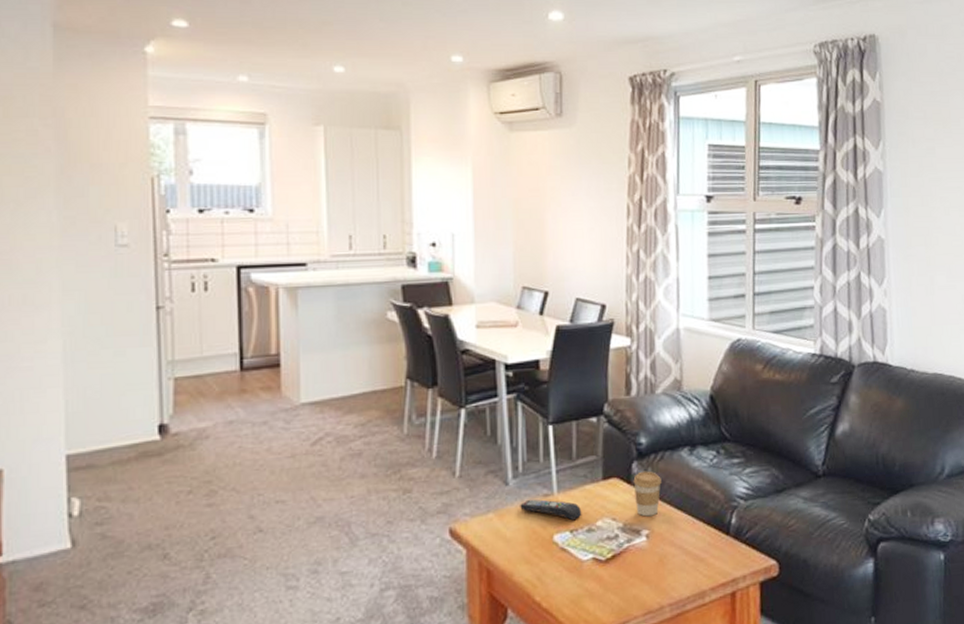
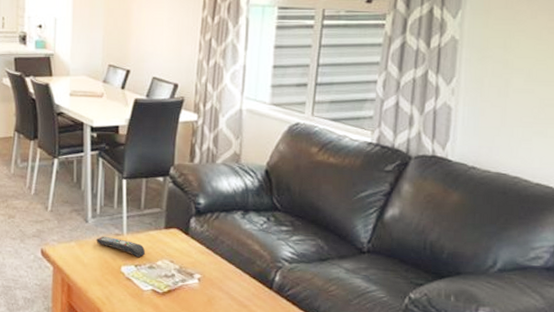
coffee cup: present [633,471,662,517] -> none [190,226,215,264]

